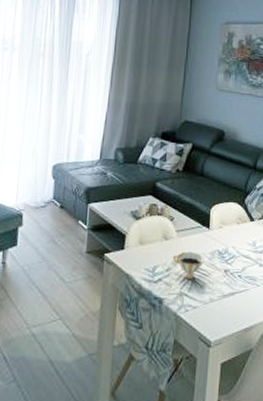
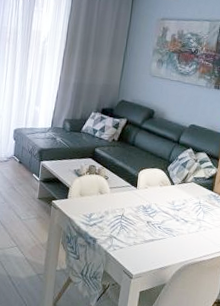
teacup: present [173,251,204,280] -> none [106,204,131,227]

